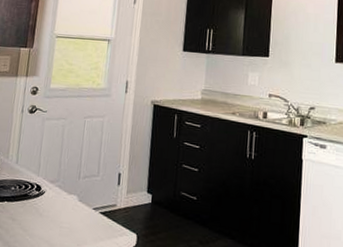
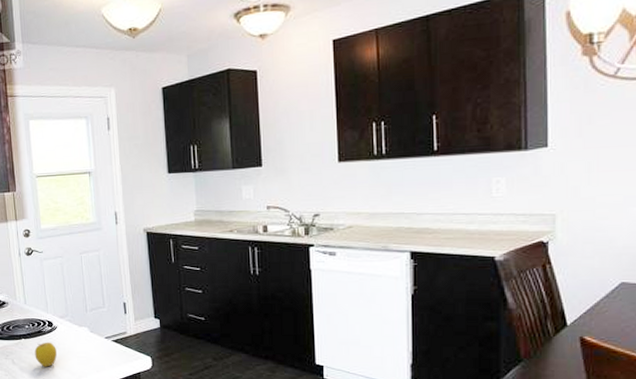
apple: none [14,207,39,236] -> present [34,342,57,367]

